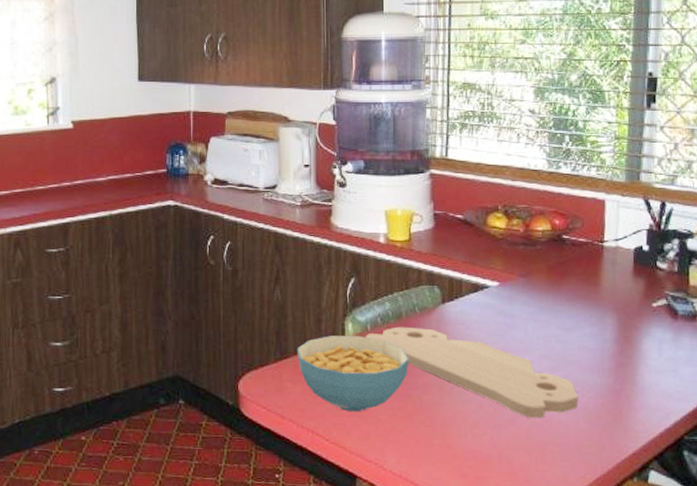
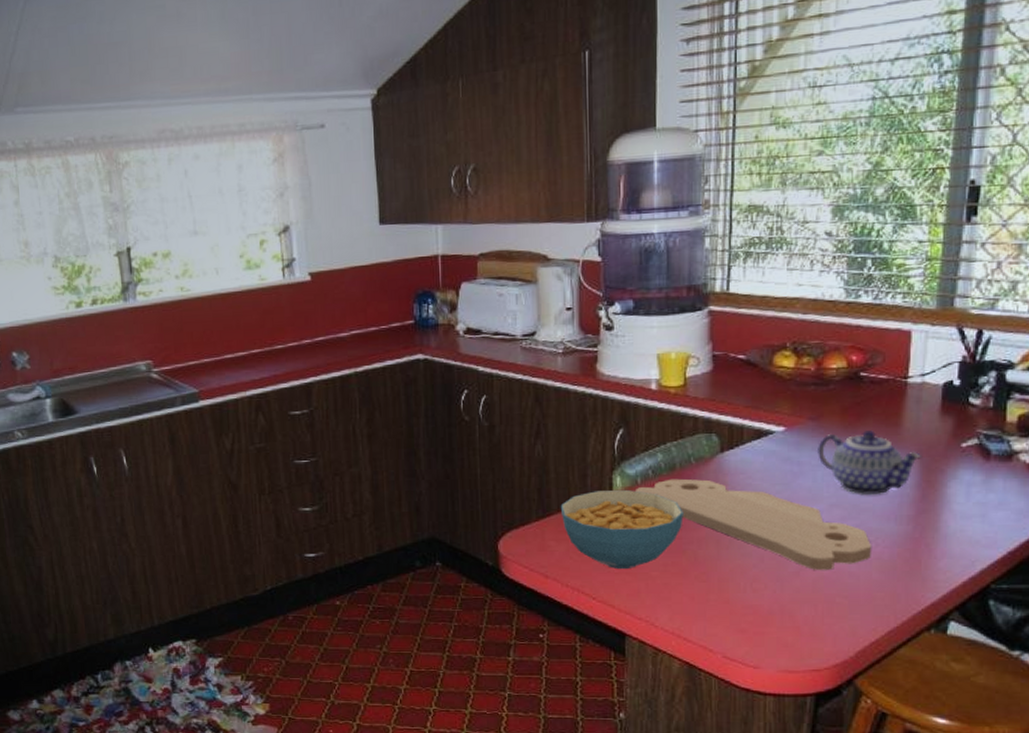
teapot: none [528,288,619,349] -> present [818,430,922,496]

